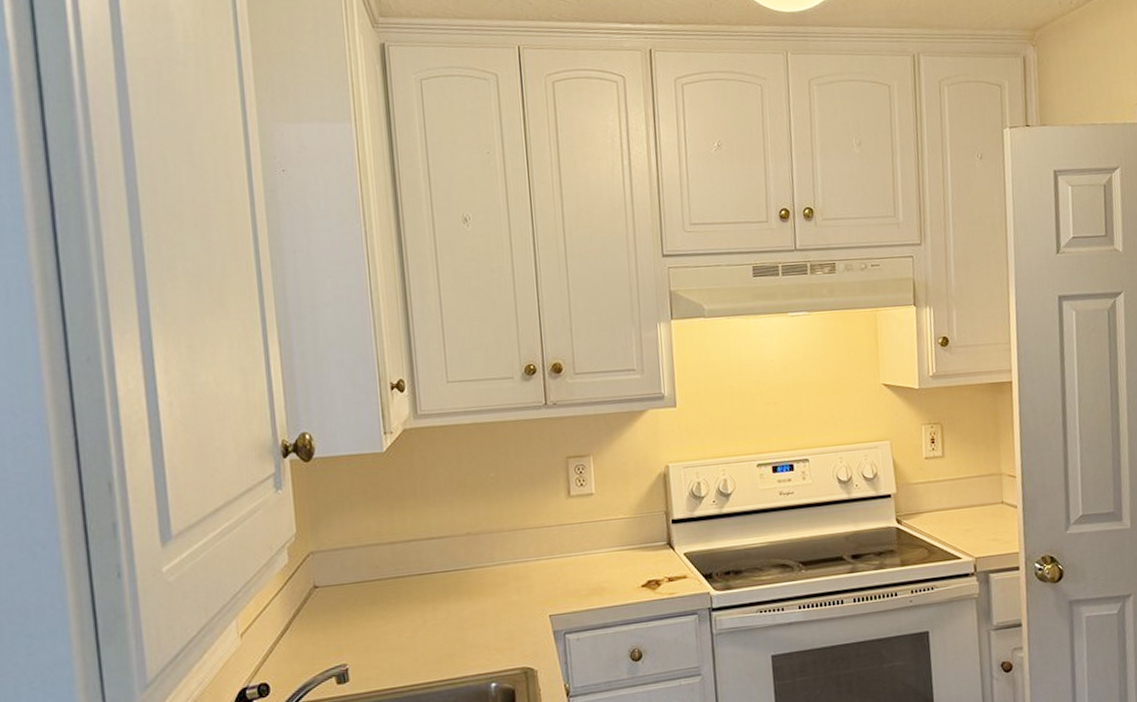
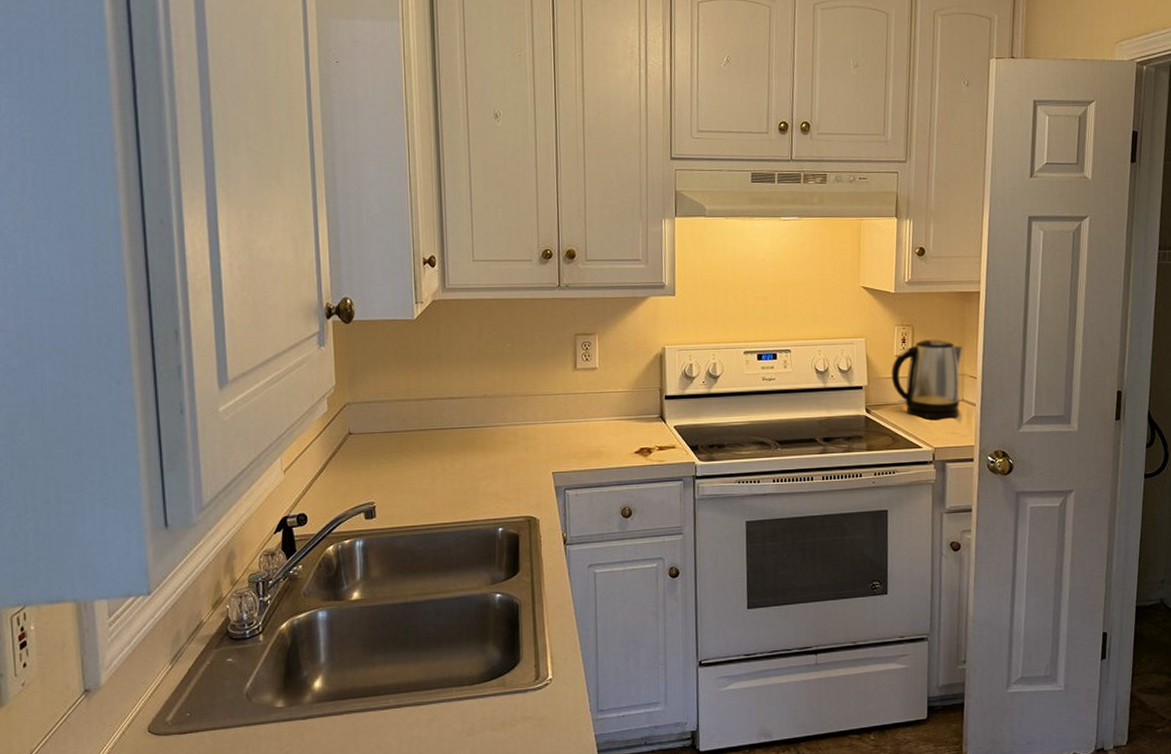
kettle: none [921,436,1000,527] -> present [891,339,963,420]

